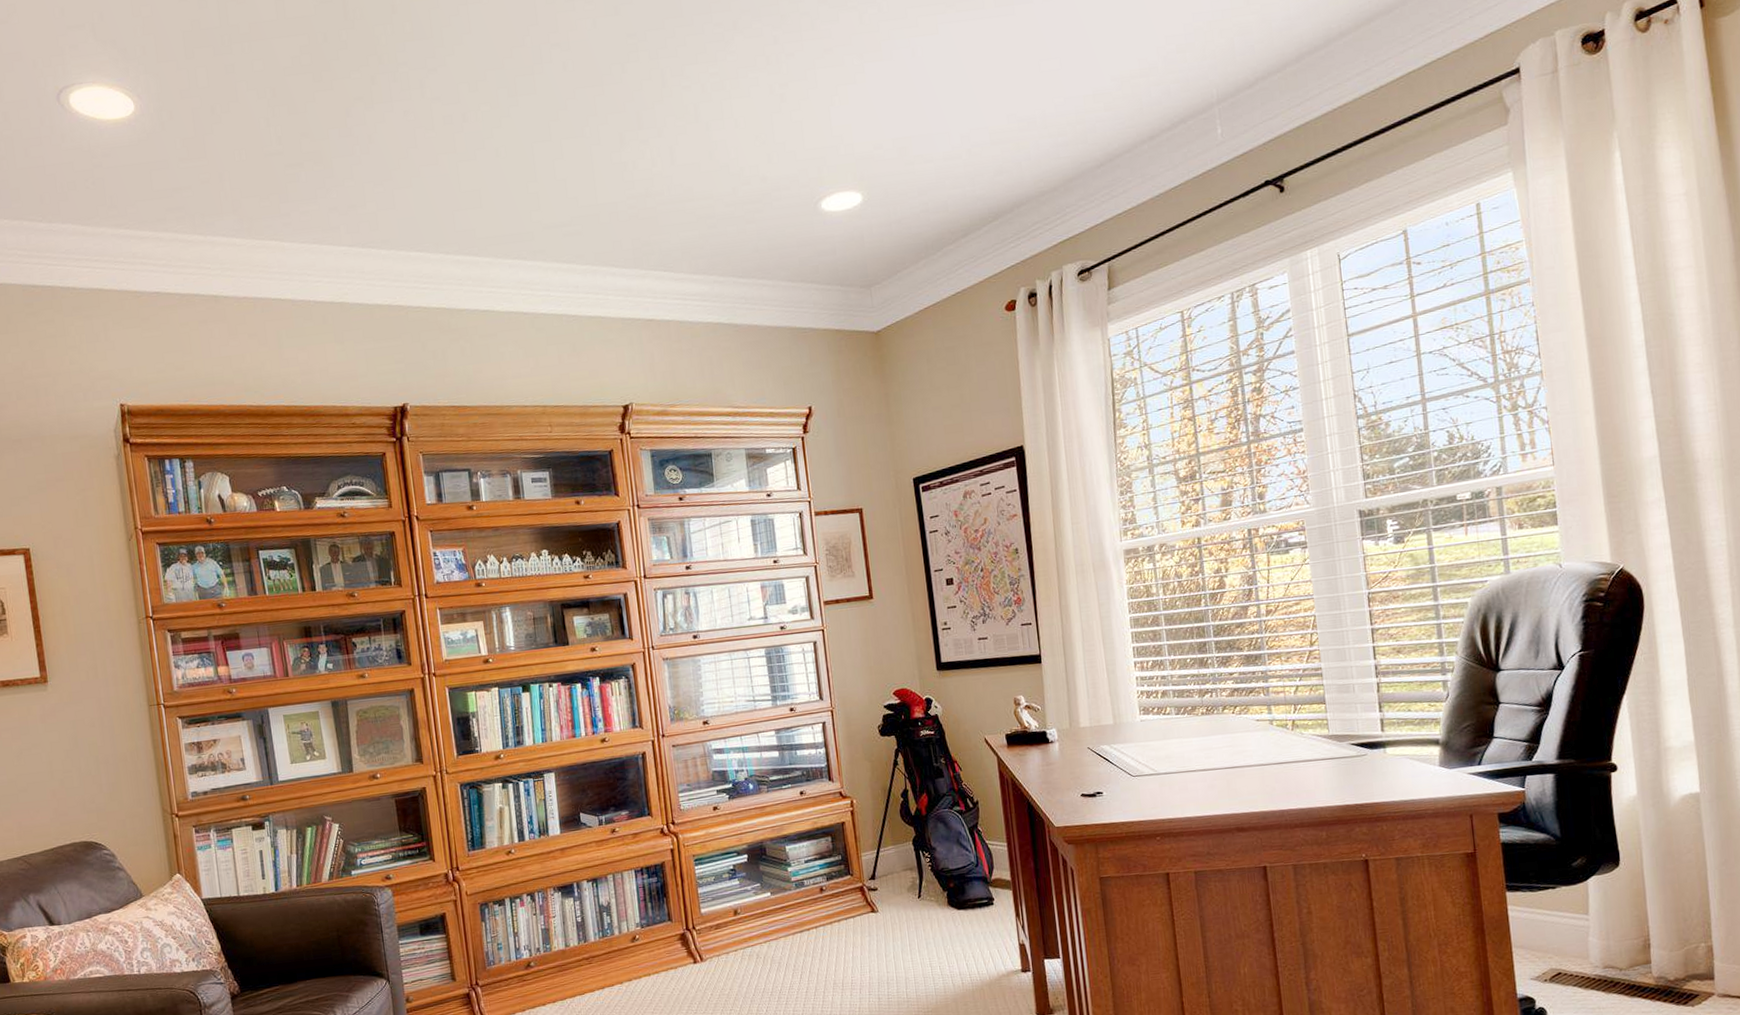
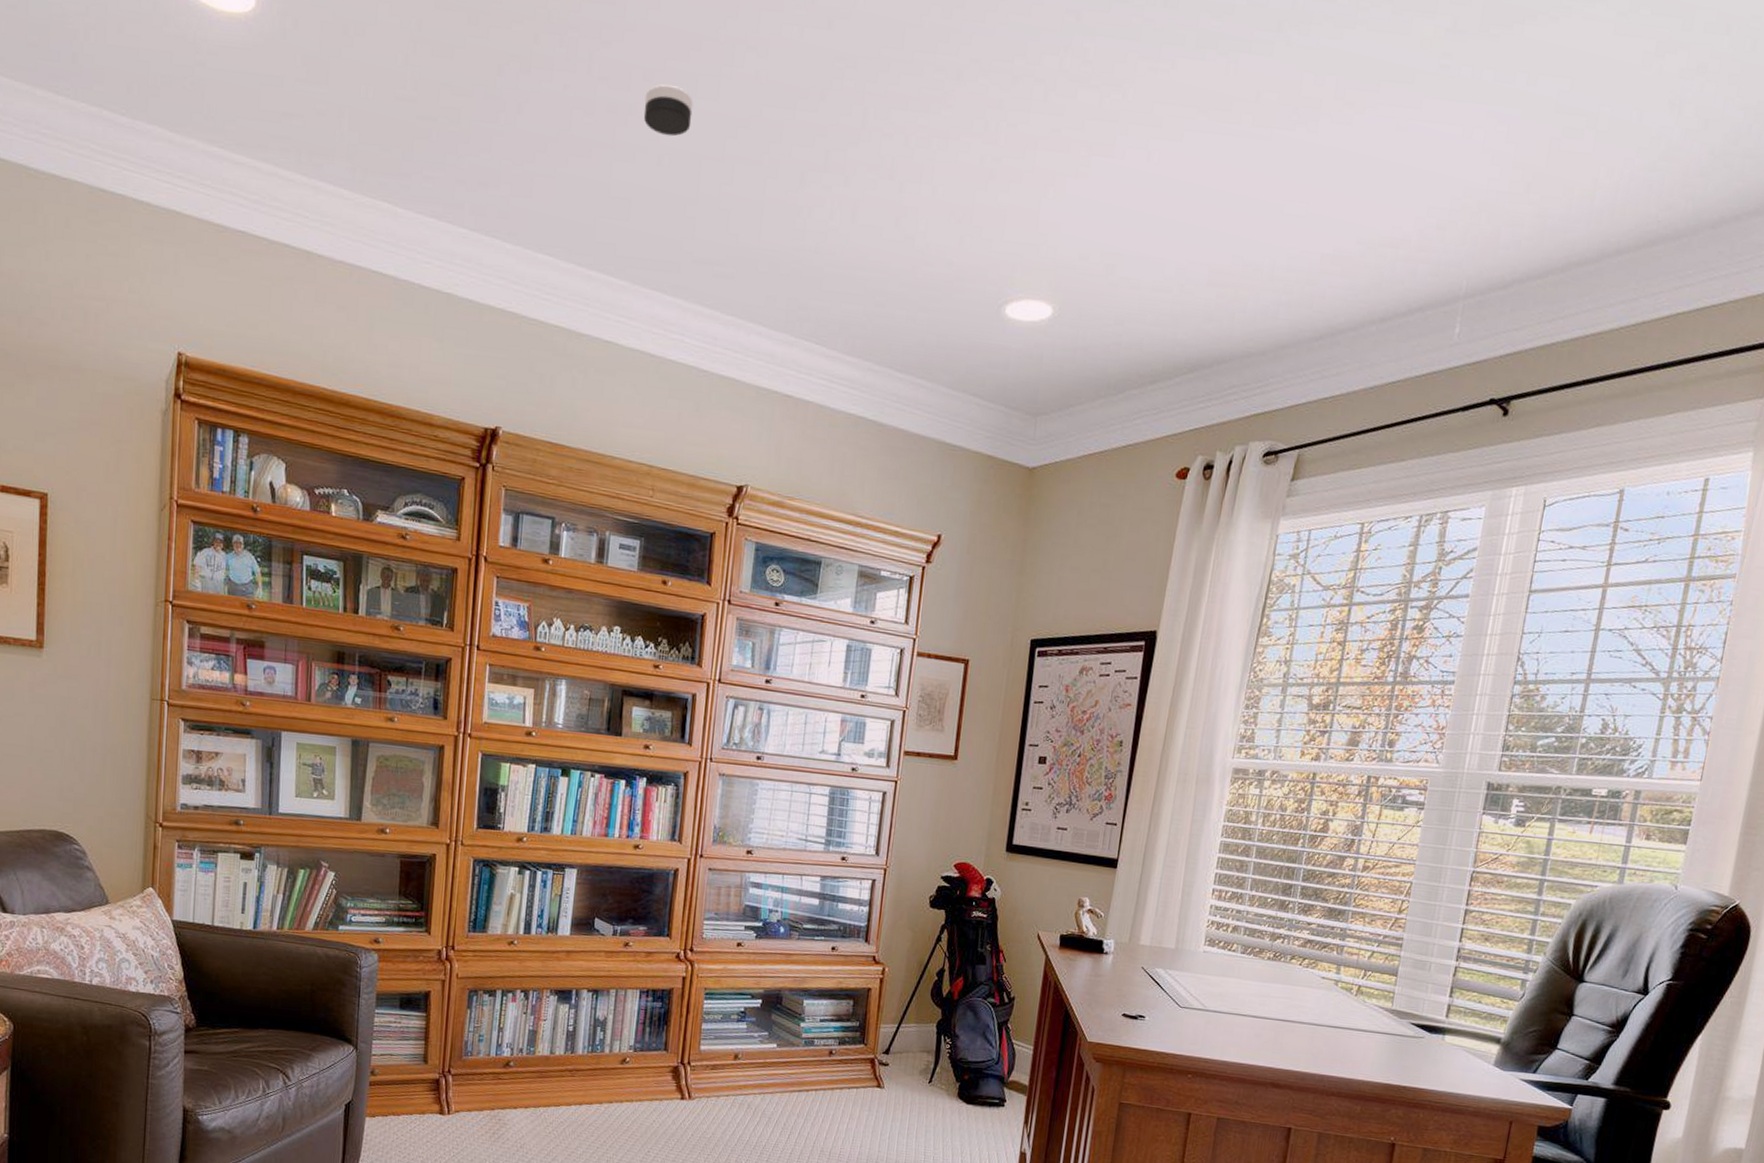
smoke detector: none [474,90,518,132] -> present [643,84,693,137]

